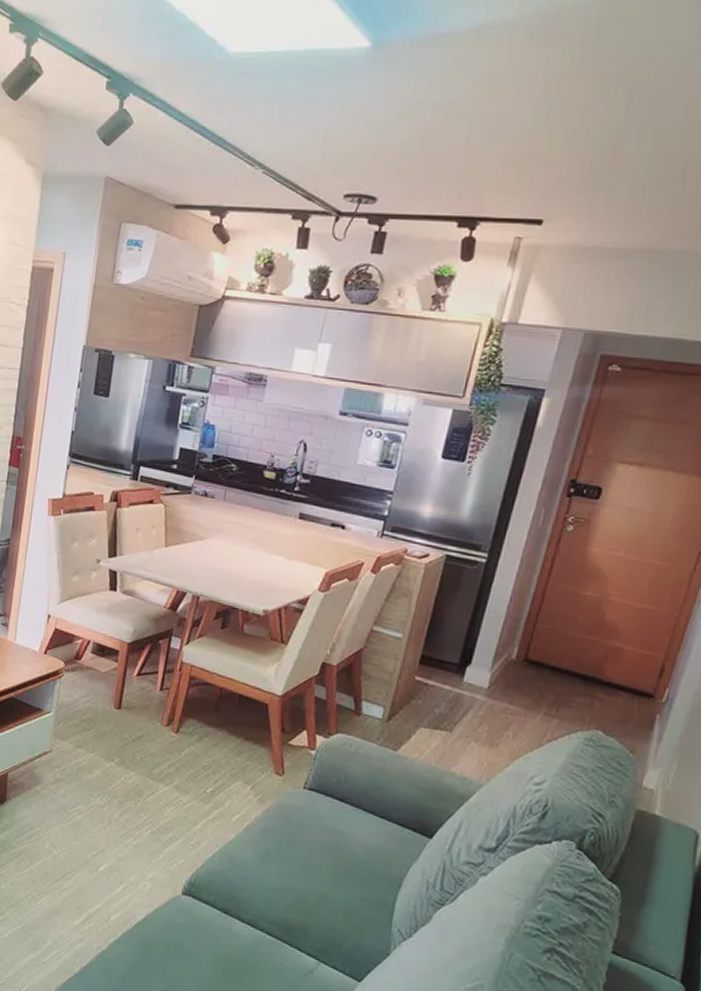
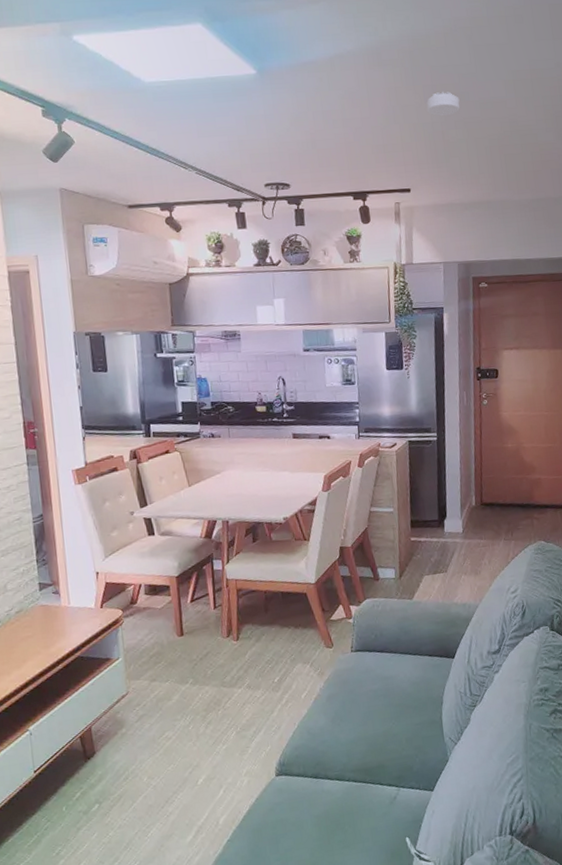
smoke detector: none [600,84,656,119] -> present [426,92,460,116]

